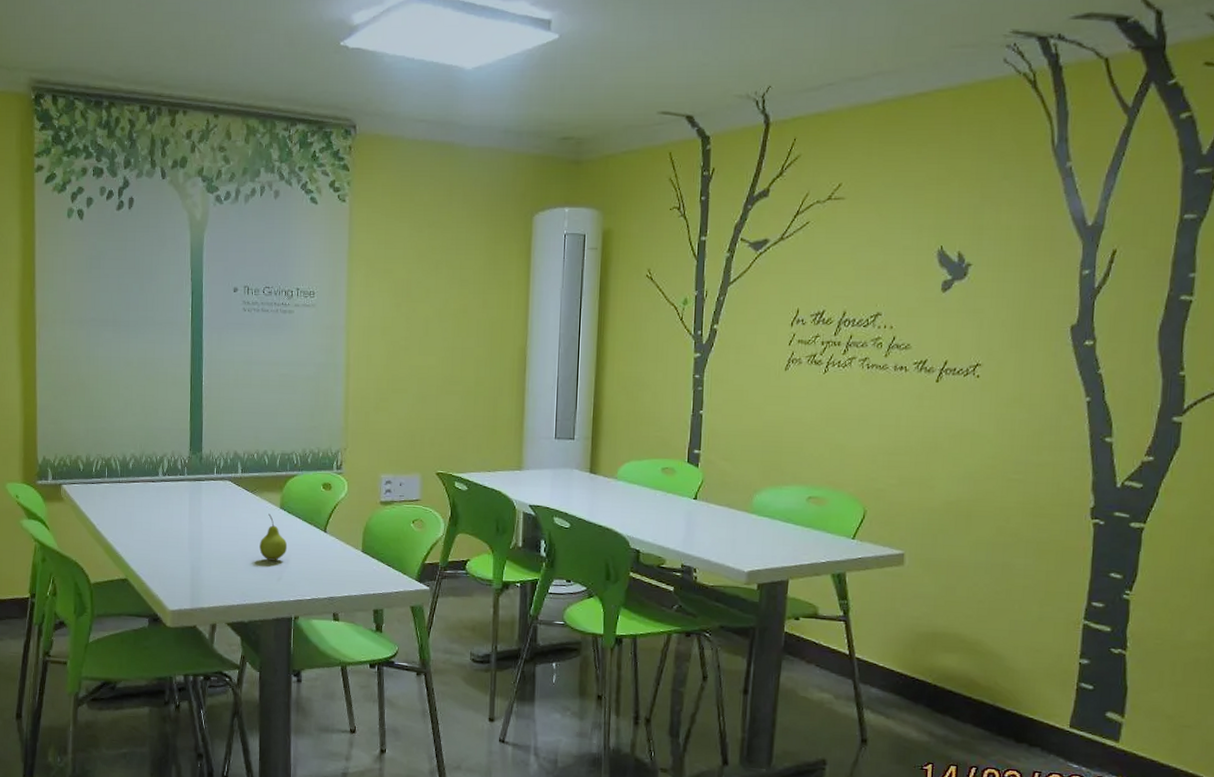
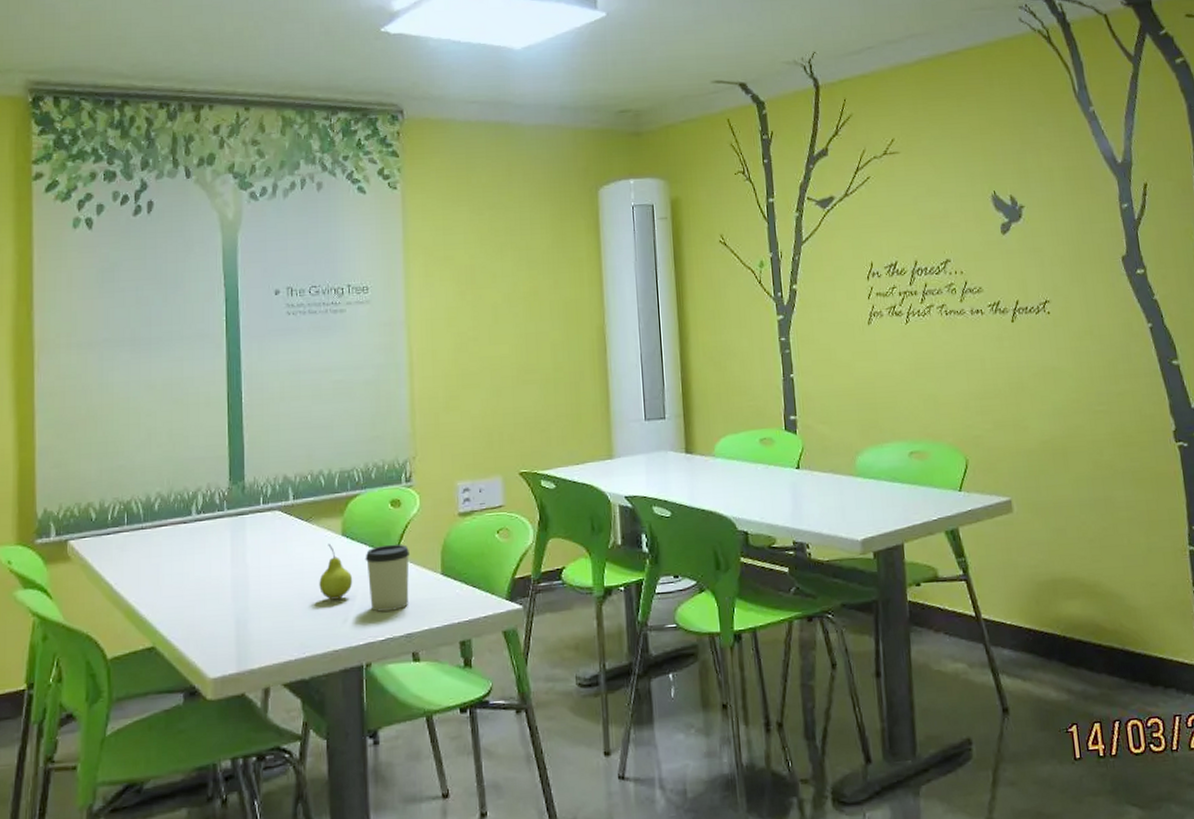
cup: none [298,520,336,577] -> present [365,544,409,612]

